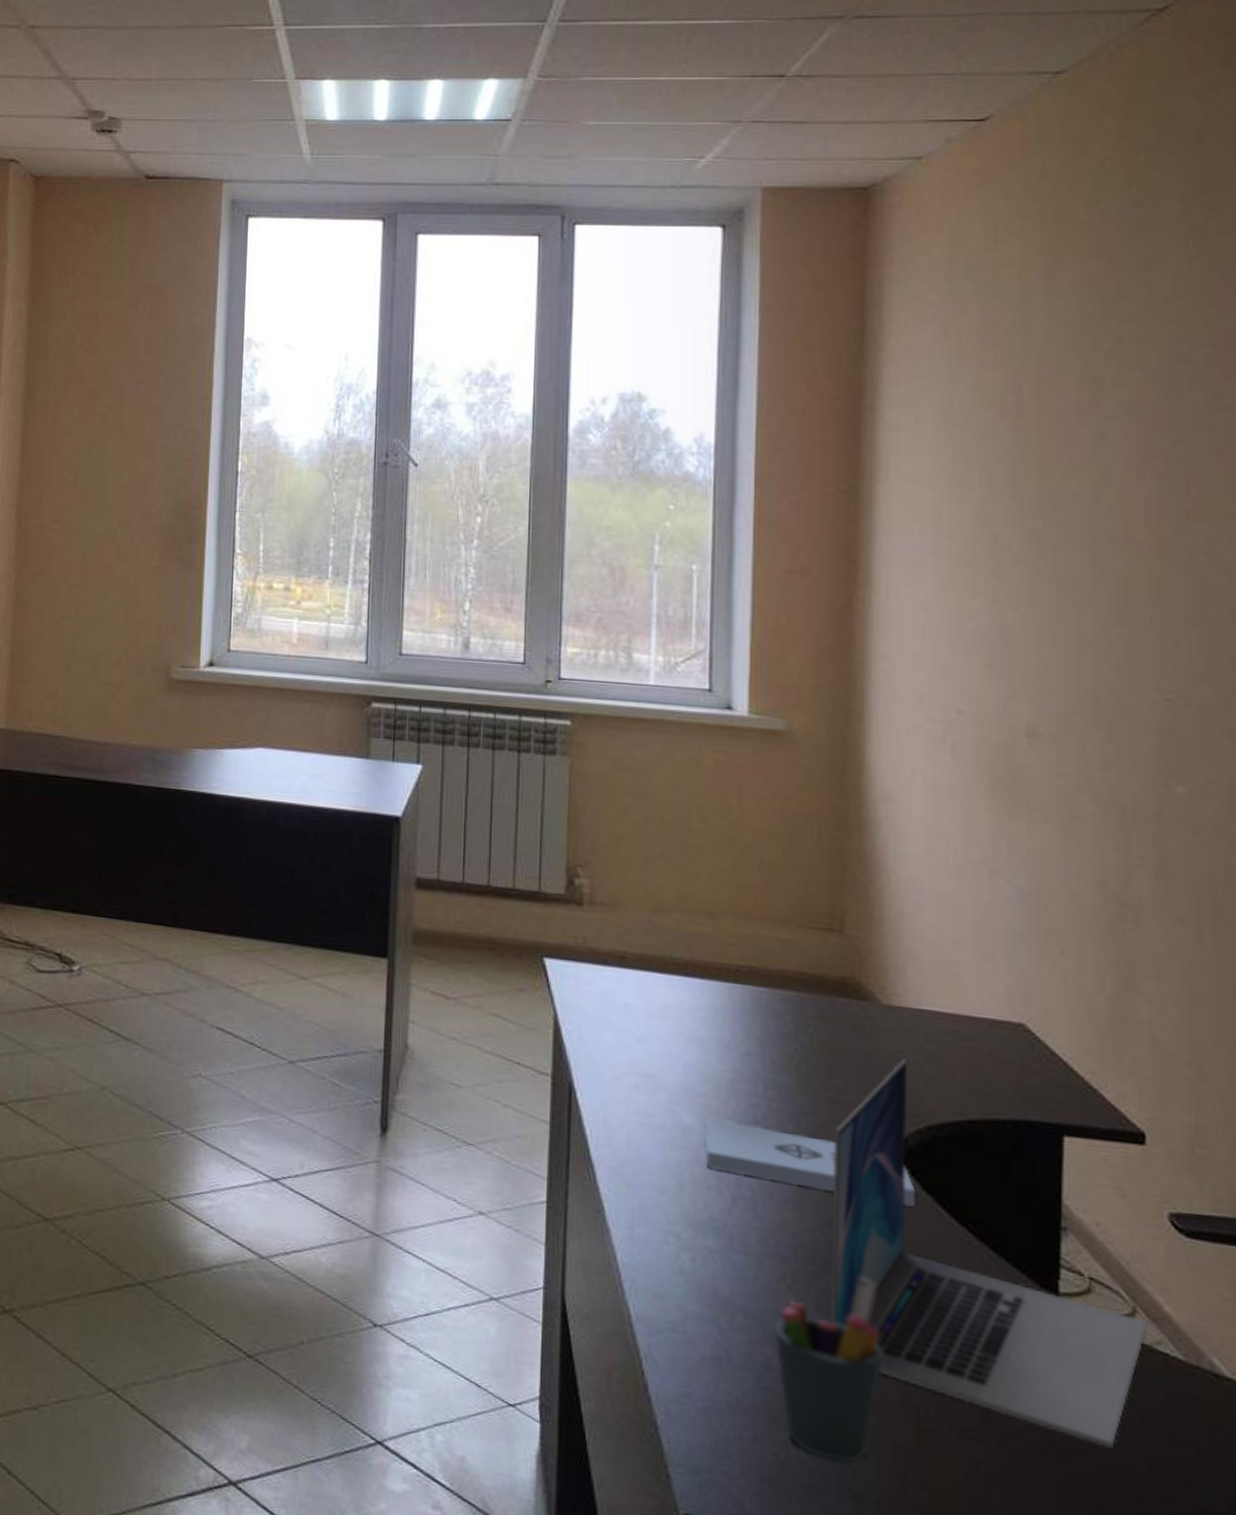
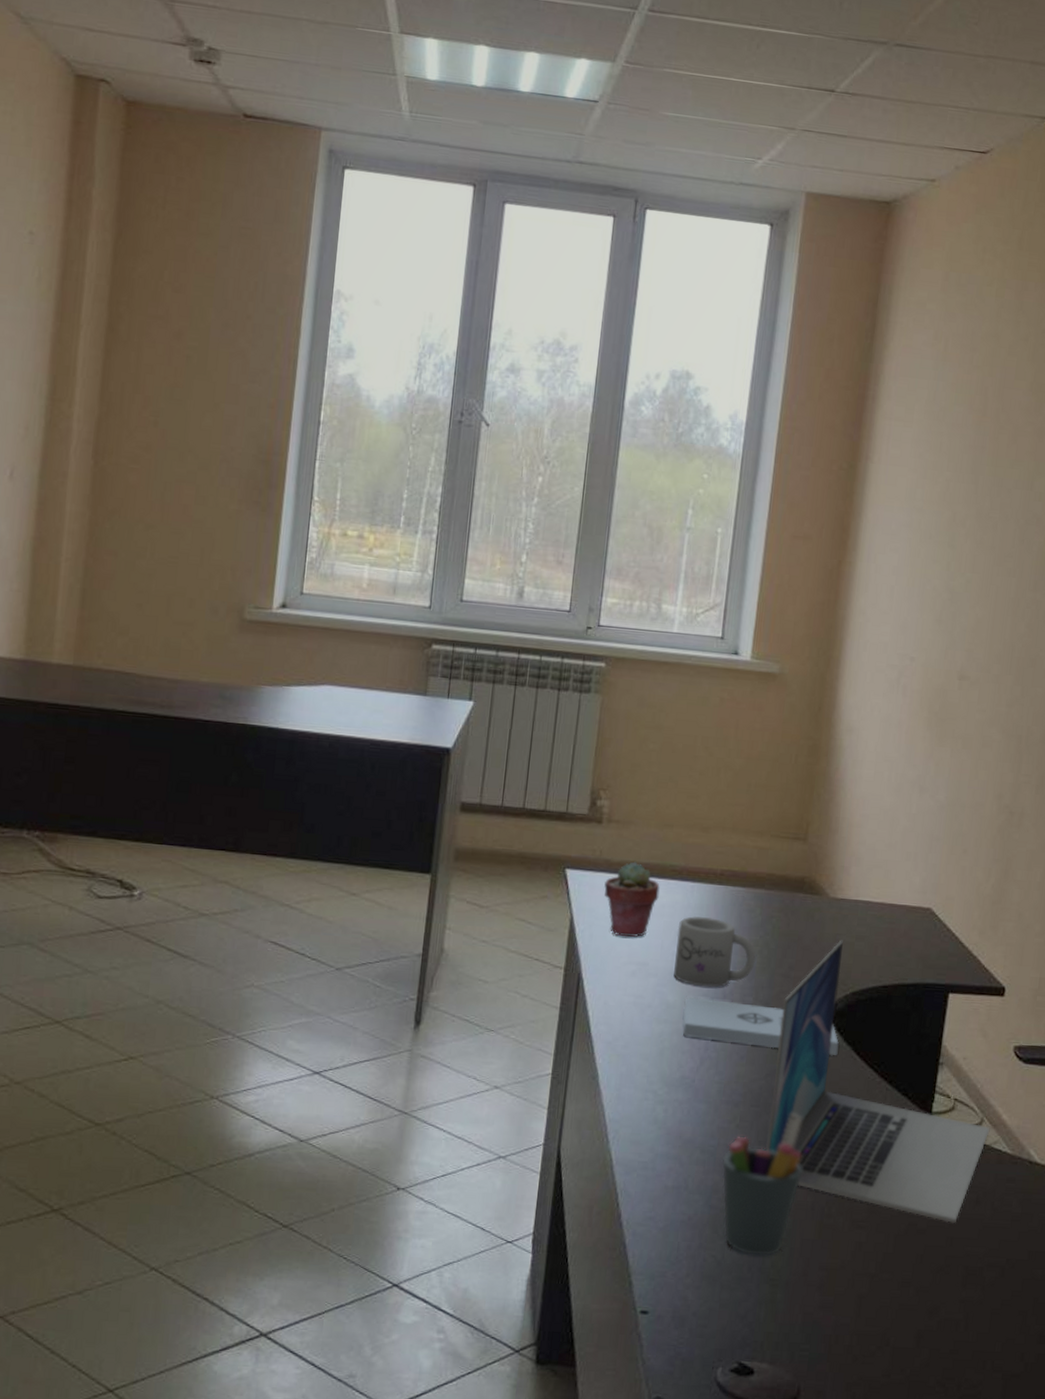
potted succulent: none [592,952,660,1043] -> present [604,861,660,938]
mug: none [687,1020,792,1111] -> present [674,916,756,988]

